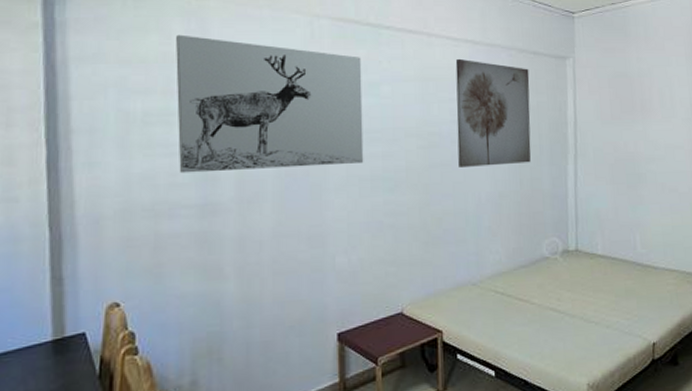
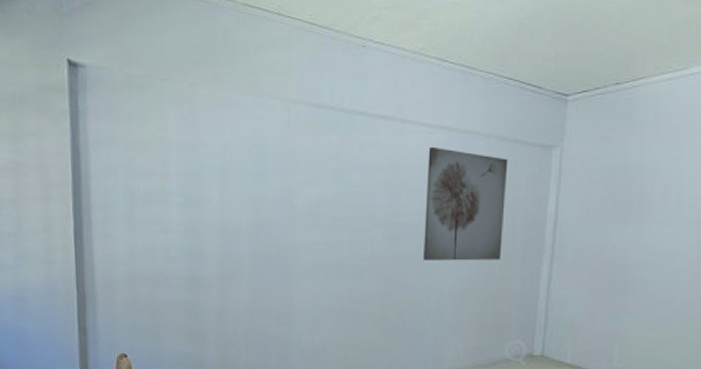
wall art: present [176,34,364,174] -> none [171,121,334,250]

